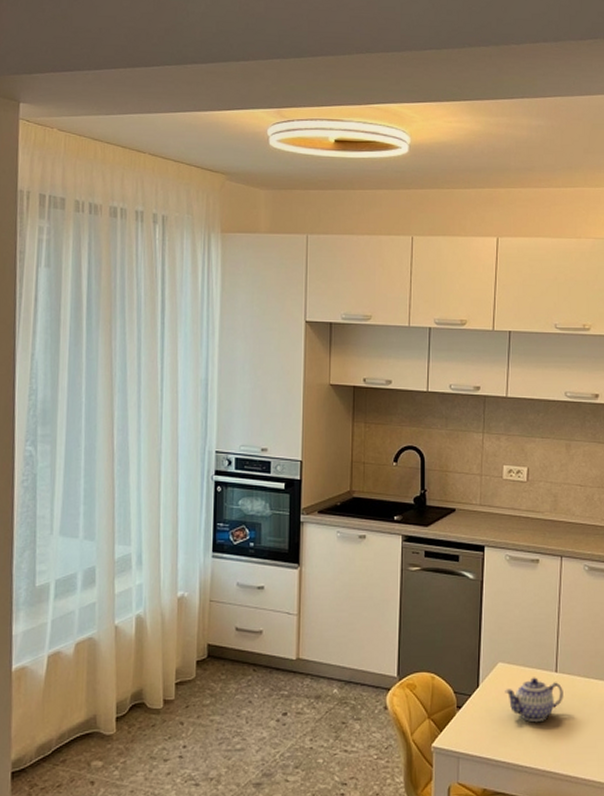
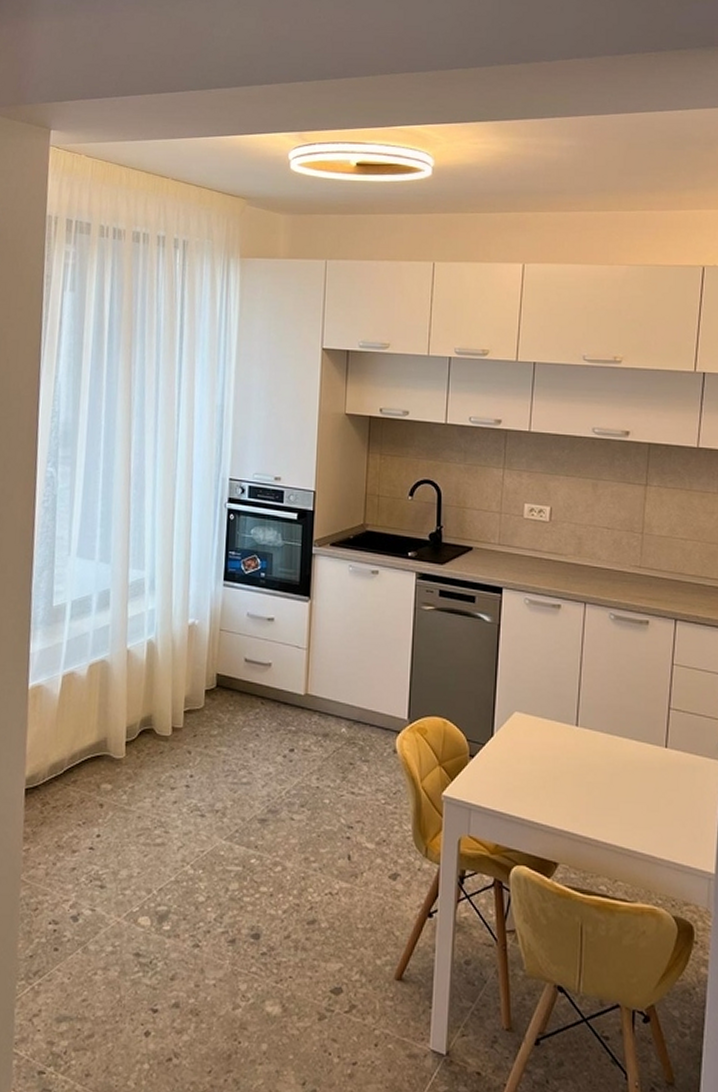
teapot: present [505,677,563,723] -> none [521,729,584,779]

